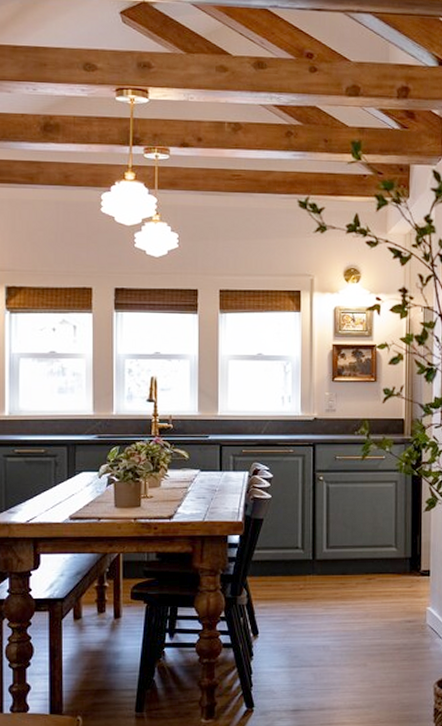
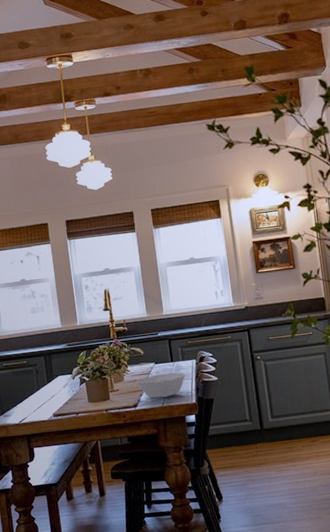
bowl: none [175,483,234,511] -> present [136,372,186,399]

